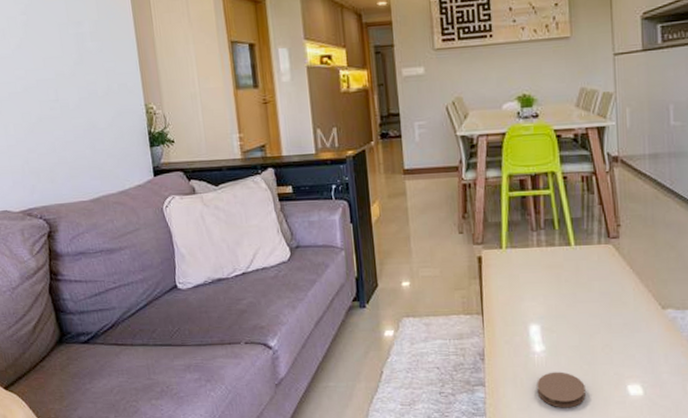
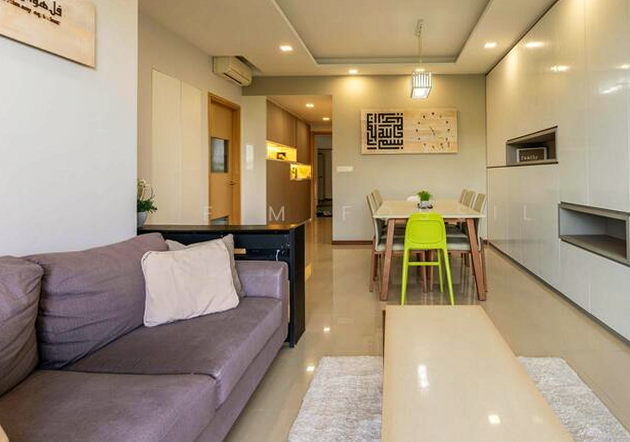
coaster: present [537,371,586,408] -> none [421,403,457,433]

